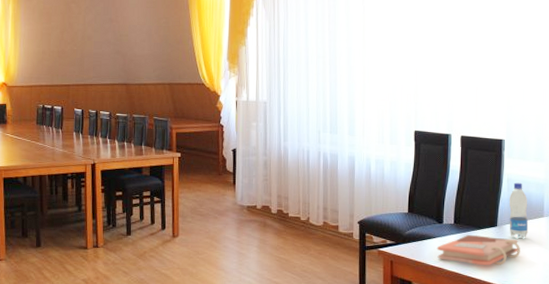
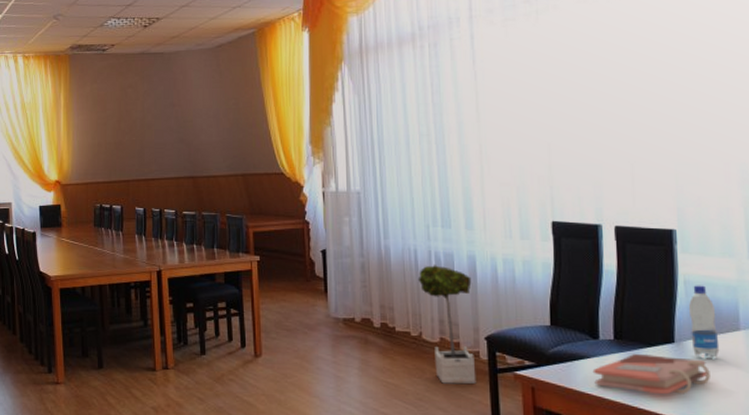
potted tree: none [308,163,351,259] -> present [417,265,477,384]

